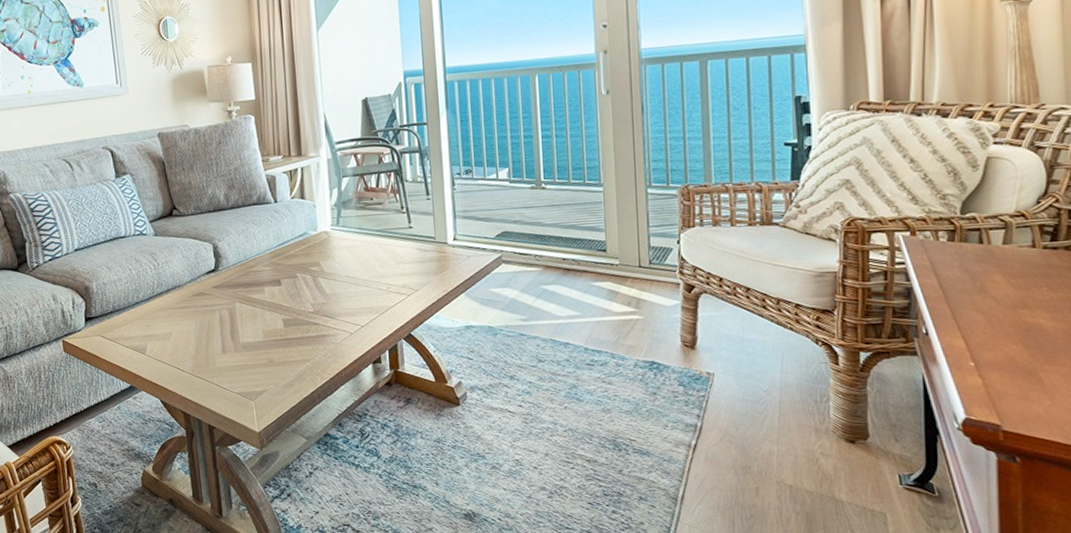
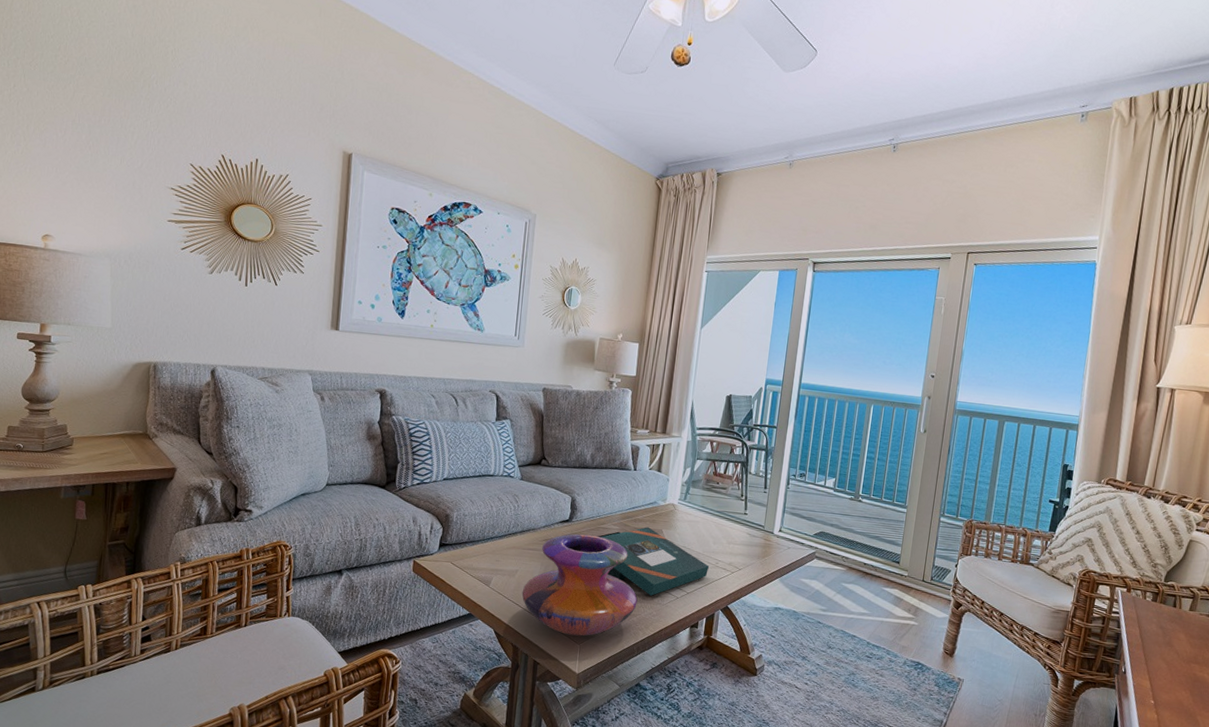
decorative vase: none [181,281,308,393] -> present [522,533,638,636]
board game: none [249,261,381,336] -> present [597,527,710,596]

